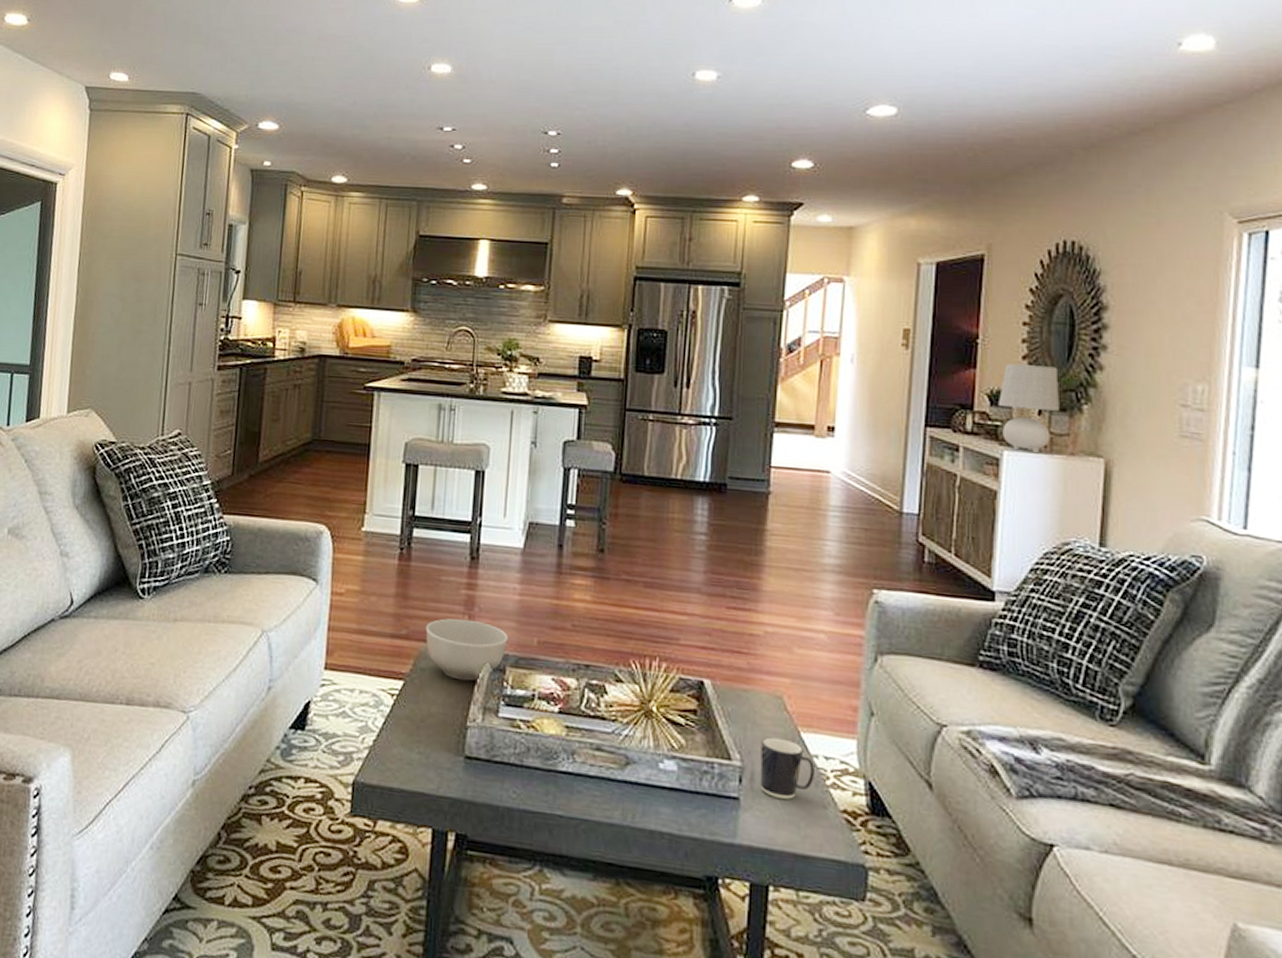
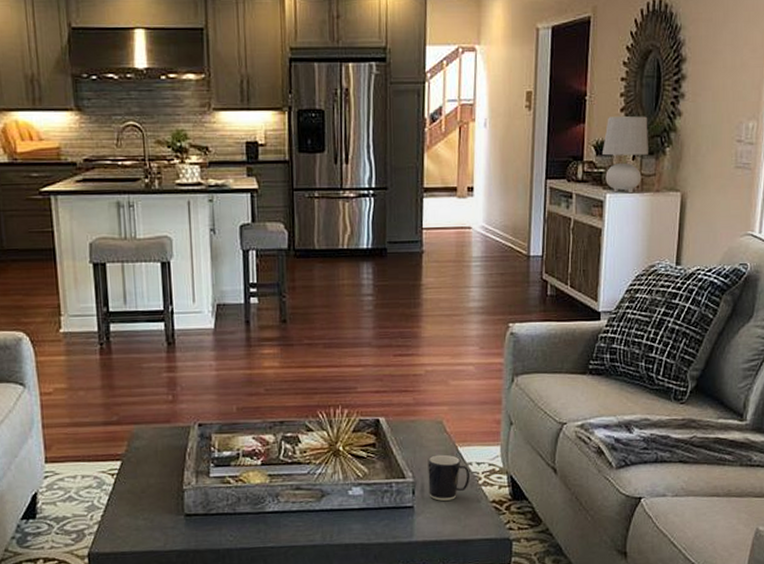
bowl: present [425,618,508,681] -> none [134,398,210,452]

